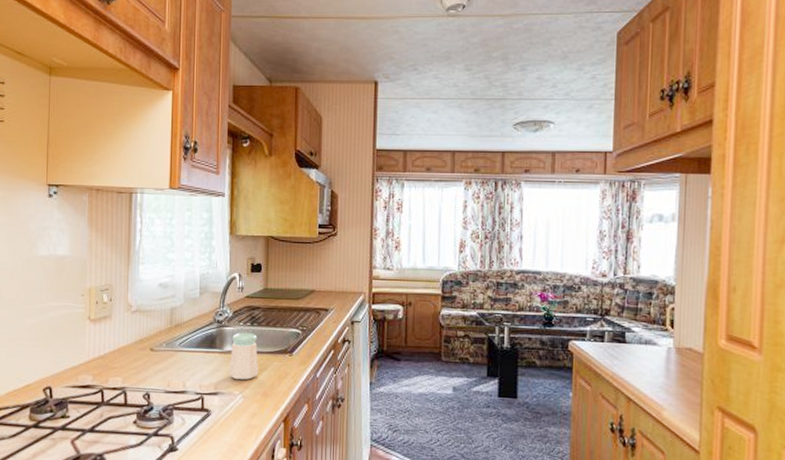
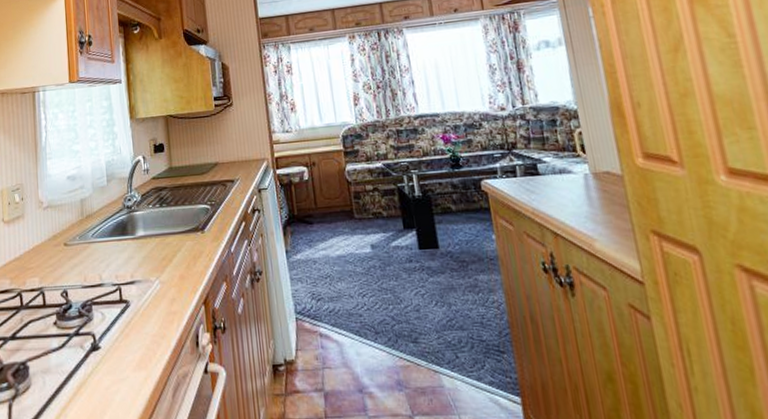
salt shaker: present [228,332,259,380] -> none [142,214,173,266]

